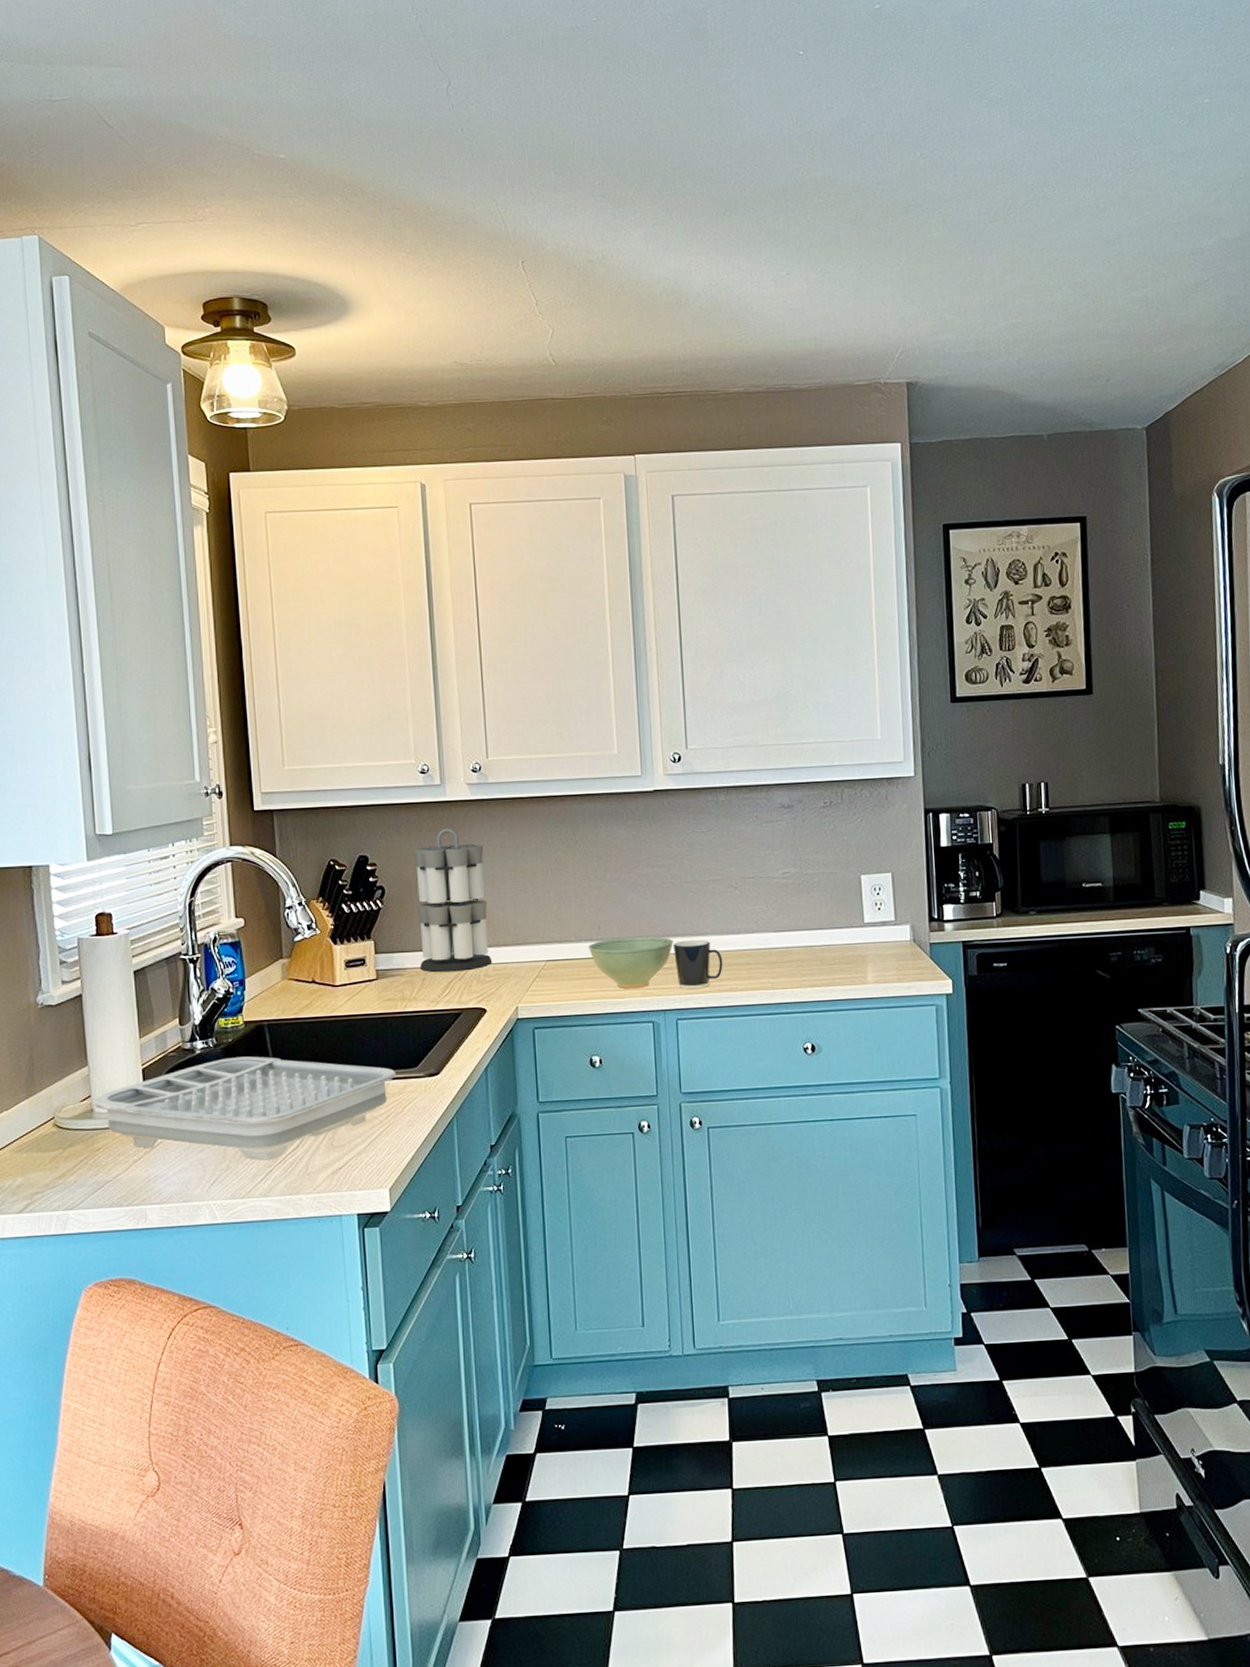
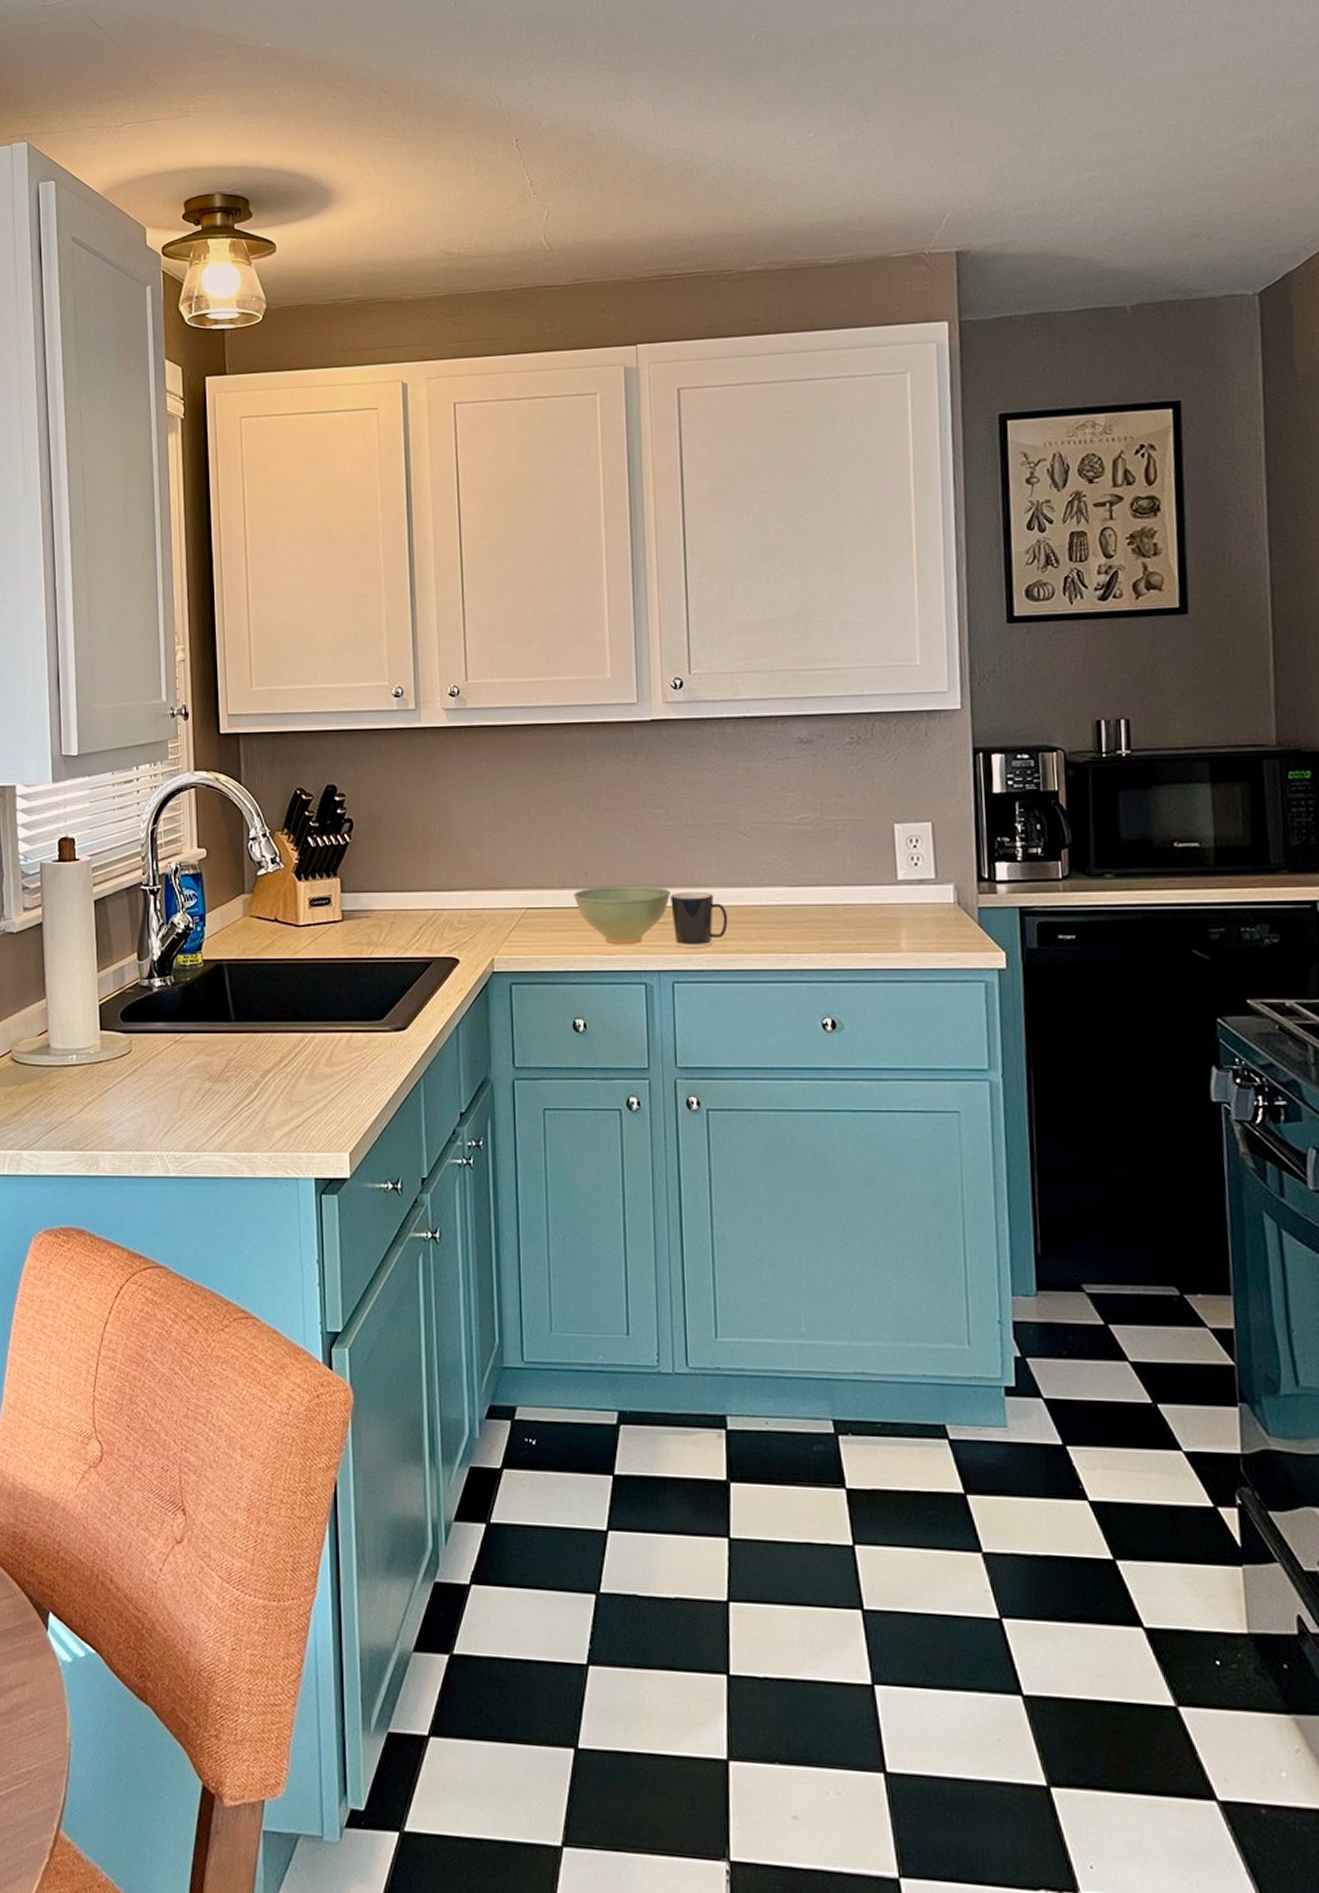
dish rack: present [91,1056,397,1161] -> none [48,998,360,1112]
spice rack: present [414,828,493,973] -> none [385,757,467,917]

